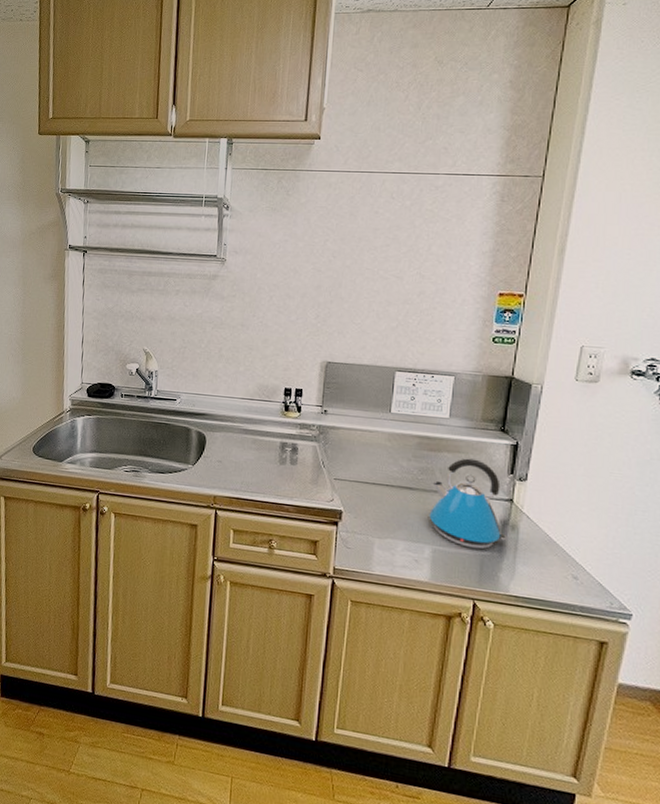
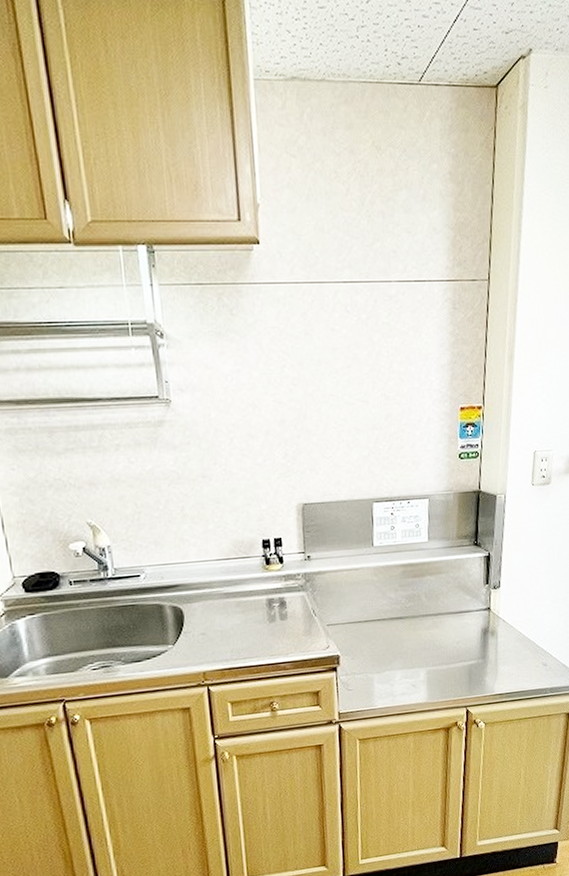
kettle: present [429,458,507,550] -> none [420,577,489,662]

